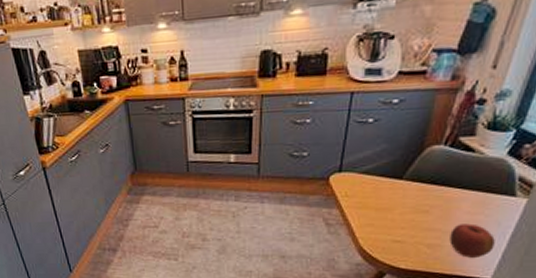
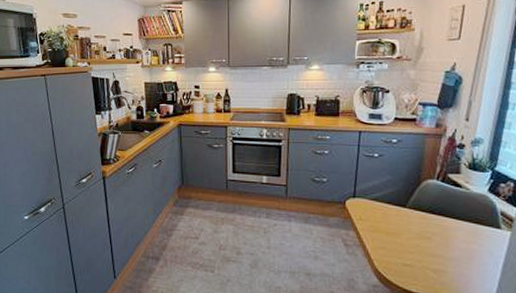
apple: present [449,223,495,258] -> none [451,251,491,285]

